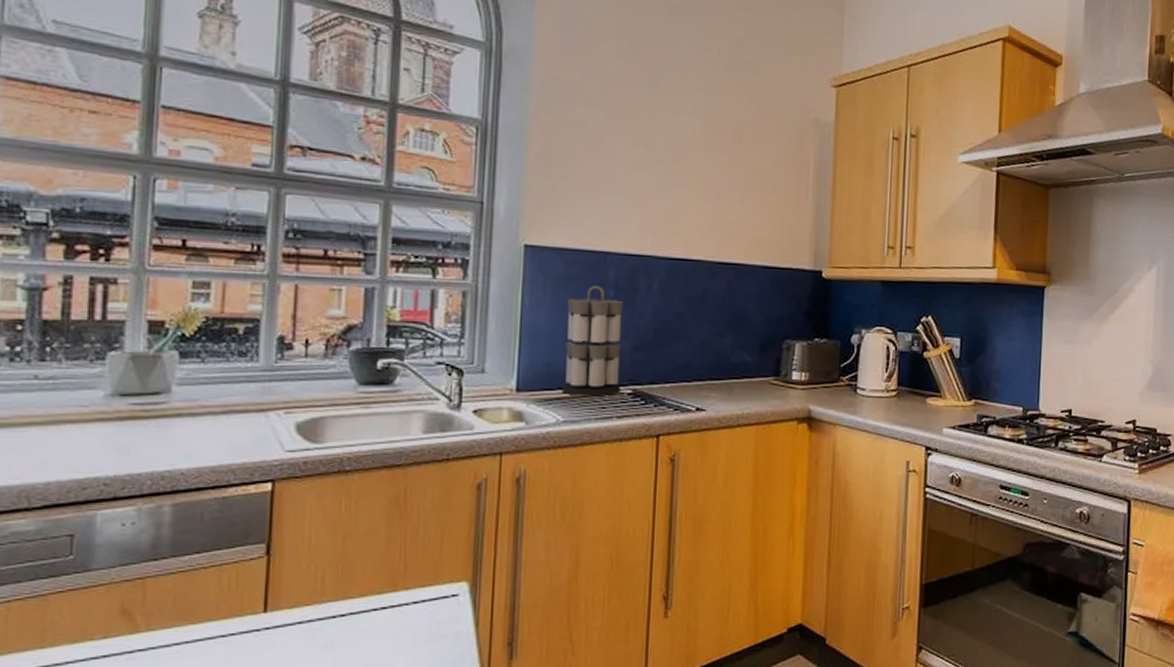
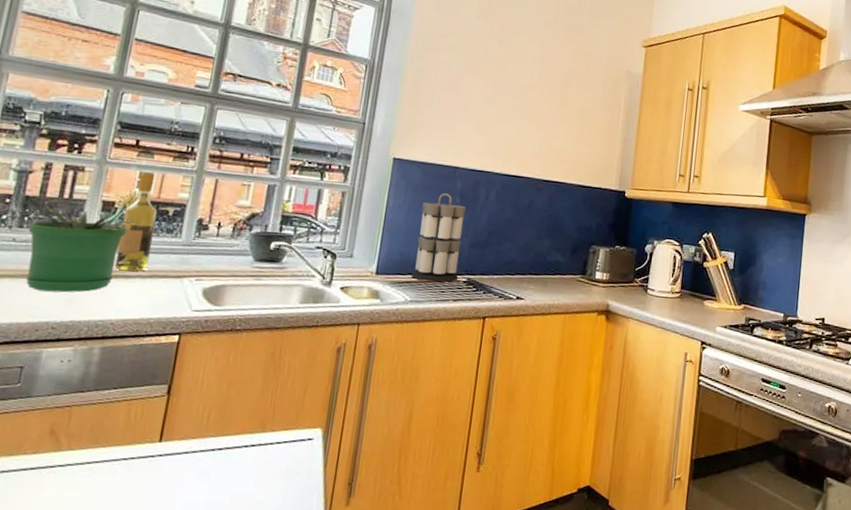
planter: none [53,330,207,440] -> present [25,204,145,293]
bottle: none [176,281,223,408] -> present [114,173,158,272]

